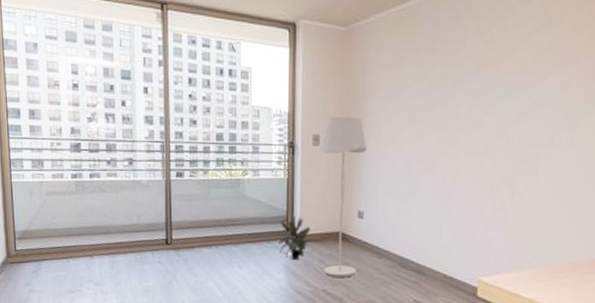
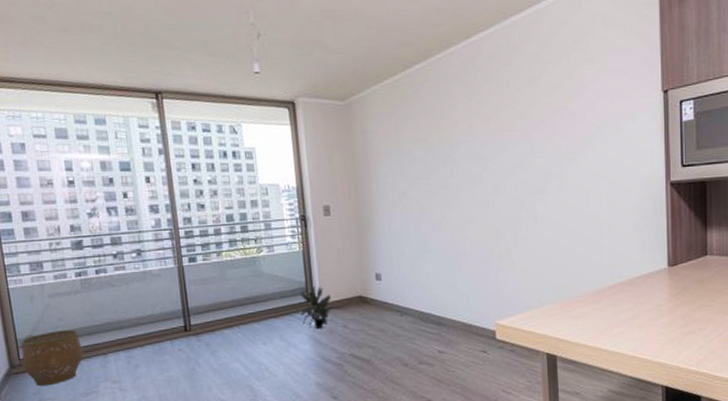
basket: none [17,227,72,278] -> present [20,330,83,386]
floor lamp: present [320,116,368,278] -> none [332,185,380,340]

